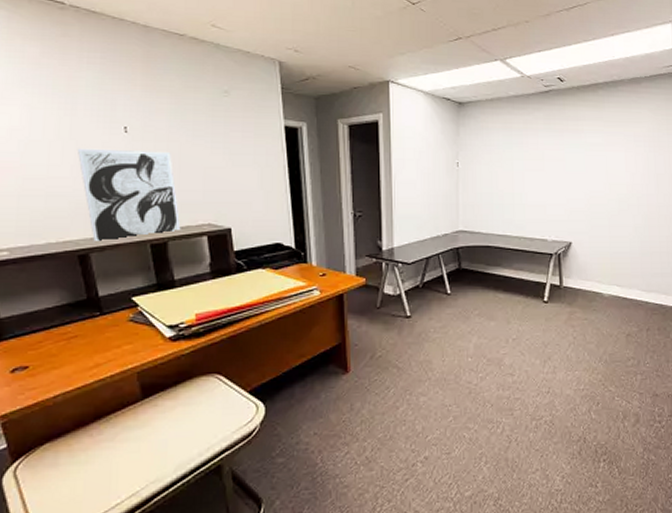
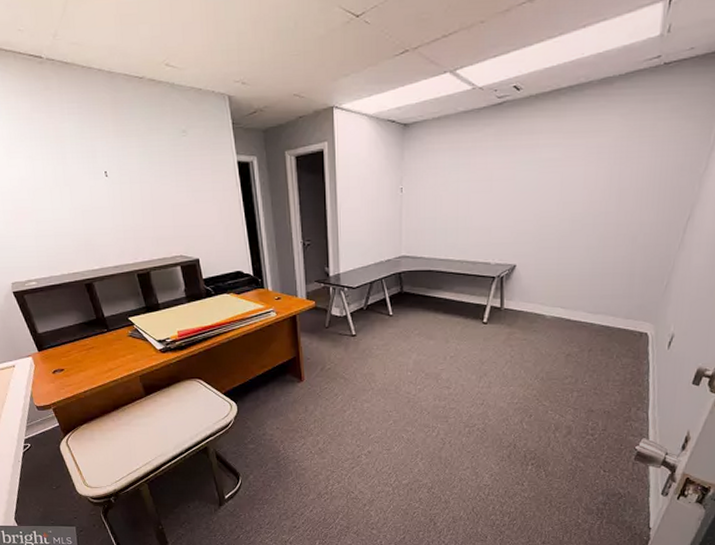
wall art: present [76,148,181,242] -> none [71,192,159,273]

